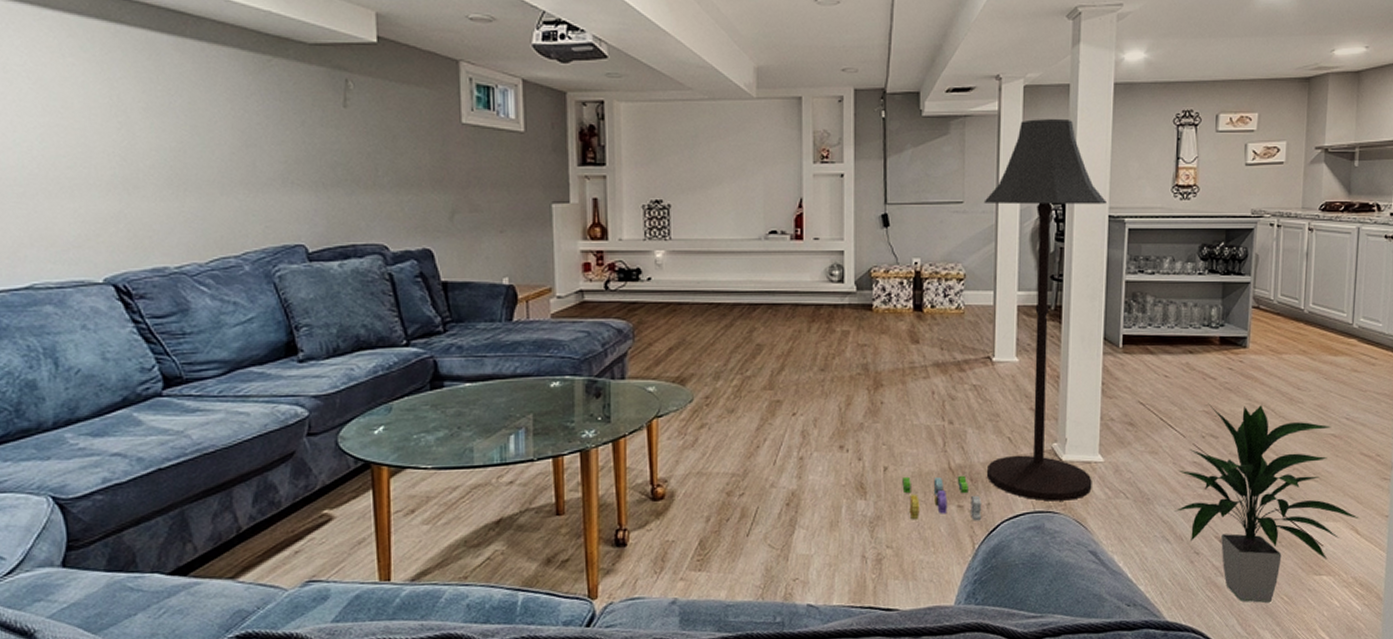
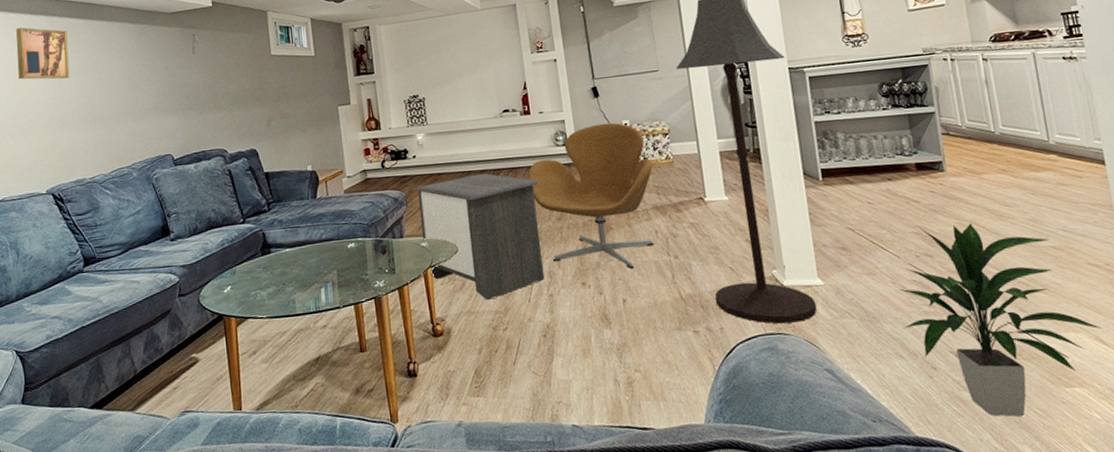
wall art: none [53,34,146,119] -> present [16,27,70,80]
nightstand: none [647,307,803,460] -> present [416,173,545,300]
armchair: none [790,259,941,433] -> present [528,122,654,269]
stacking toy: present [902,475,981,521] -> none [640,303,717,346]

